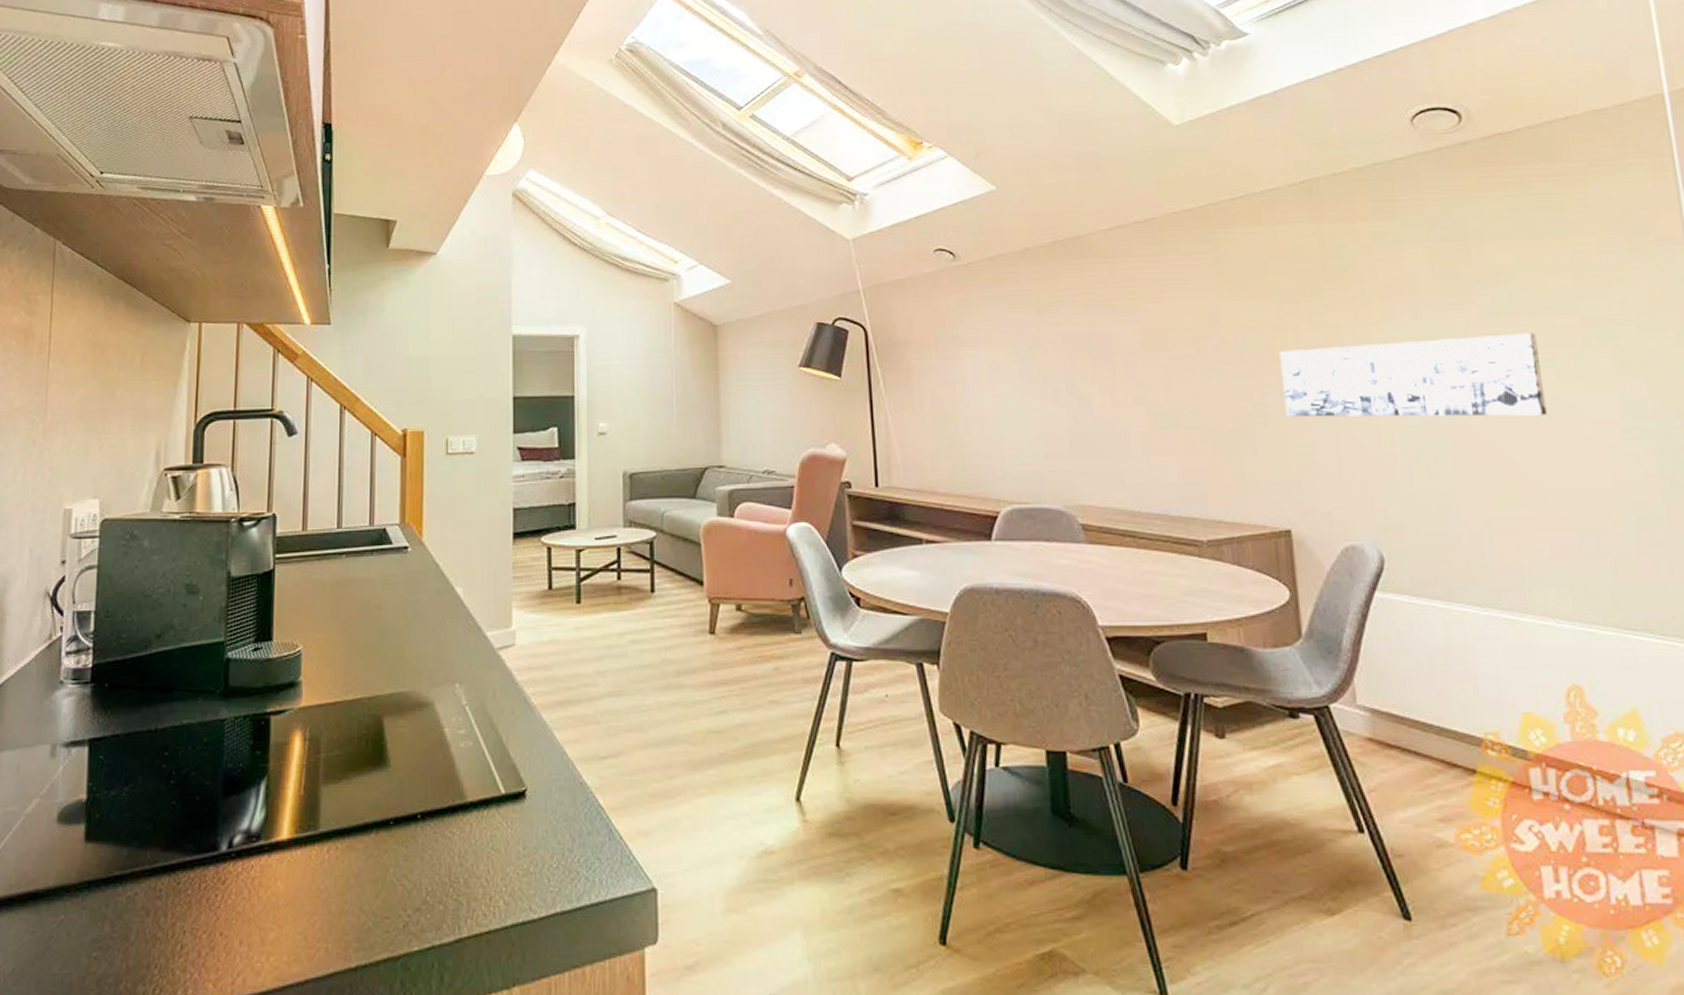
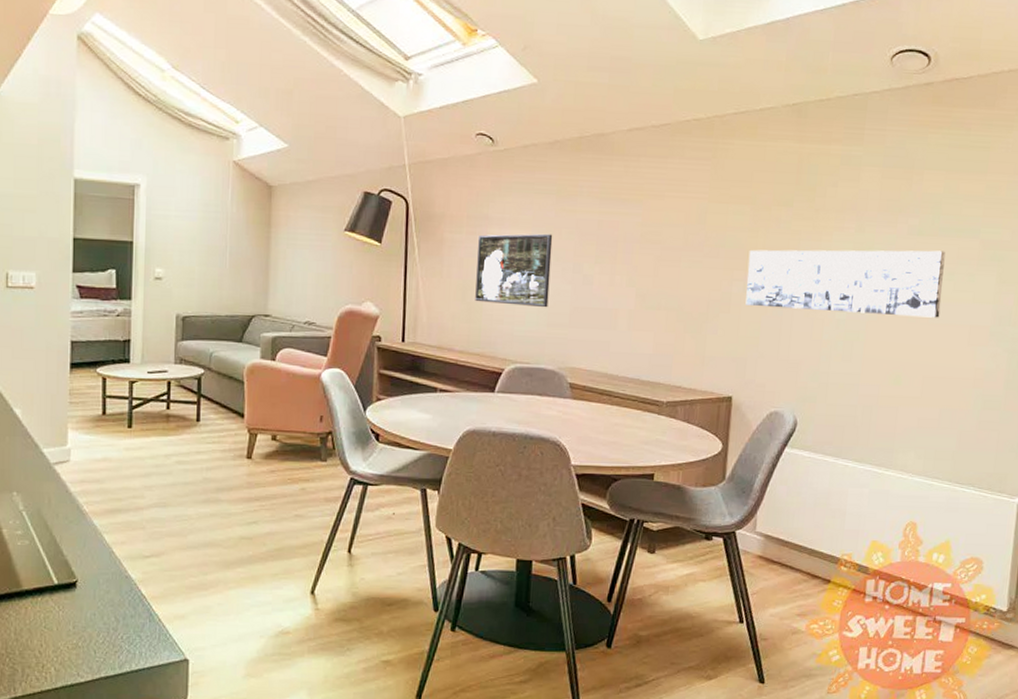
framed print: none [951,351,1042,437] -> present [475,233,553,308]

